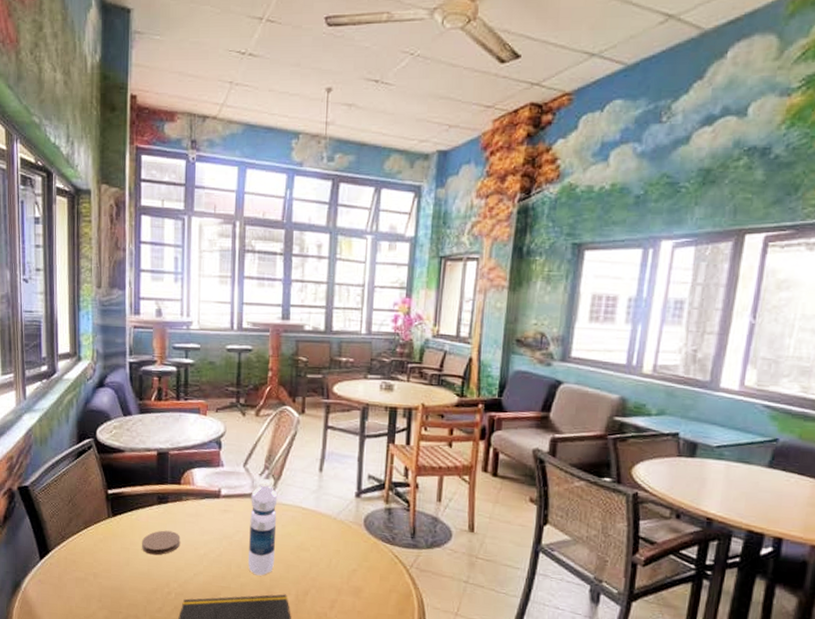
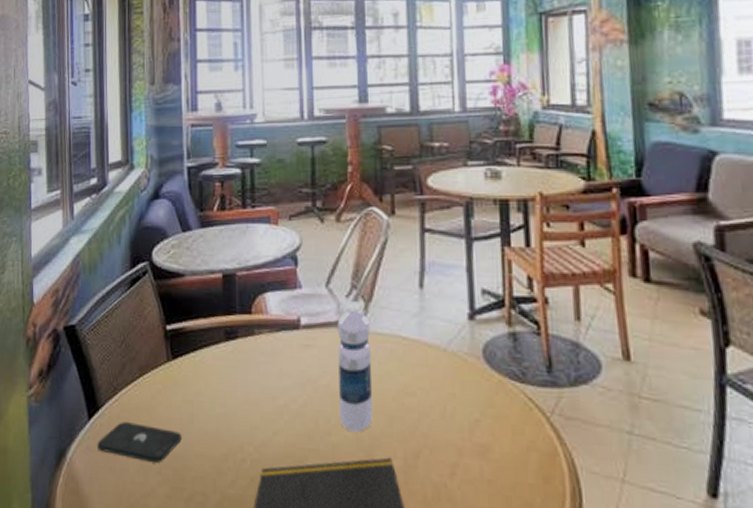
smartphone: none [47,562,119,593] -> present [97,422,182,462]
coaster: present [141,530,181,555] -> none [207,375,254,409]

